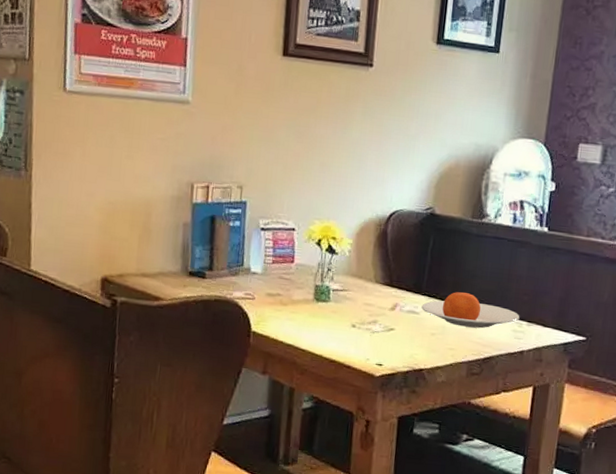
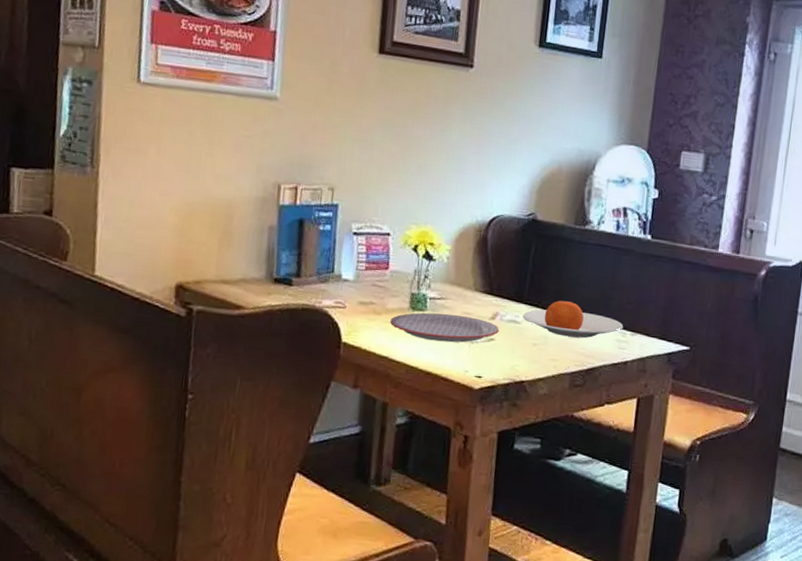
plate: none [296,303,399,332] -> present [390,312,499,343]

